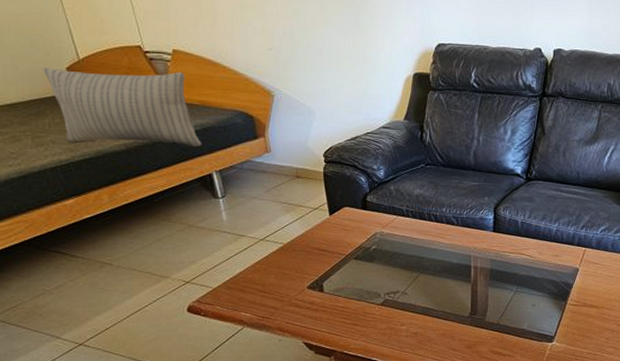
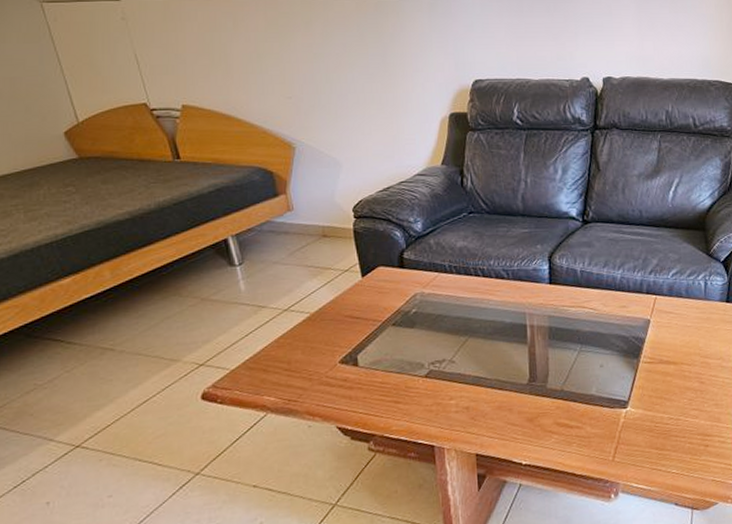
pillow: present [42,68,203,148] -> none [37,129,216,216]

